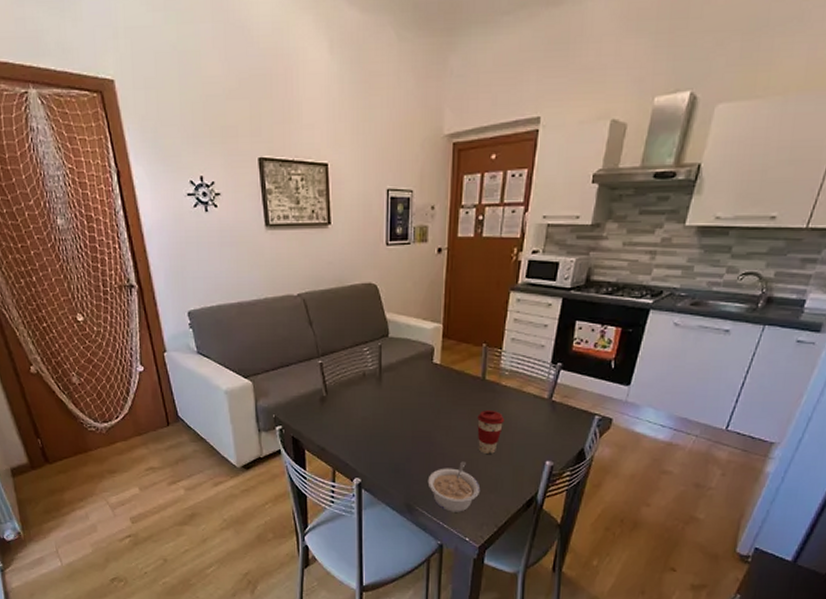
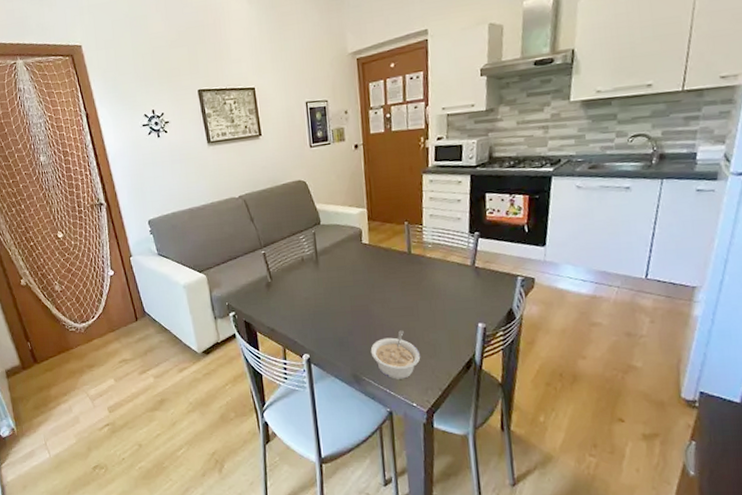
coffee cup: present [477,411,505,454] -> none [408,281,434,321]

